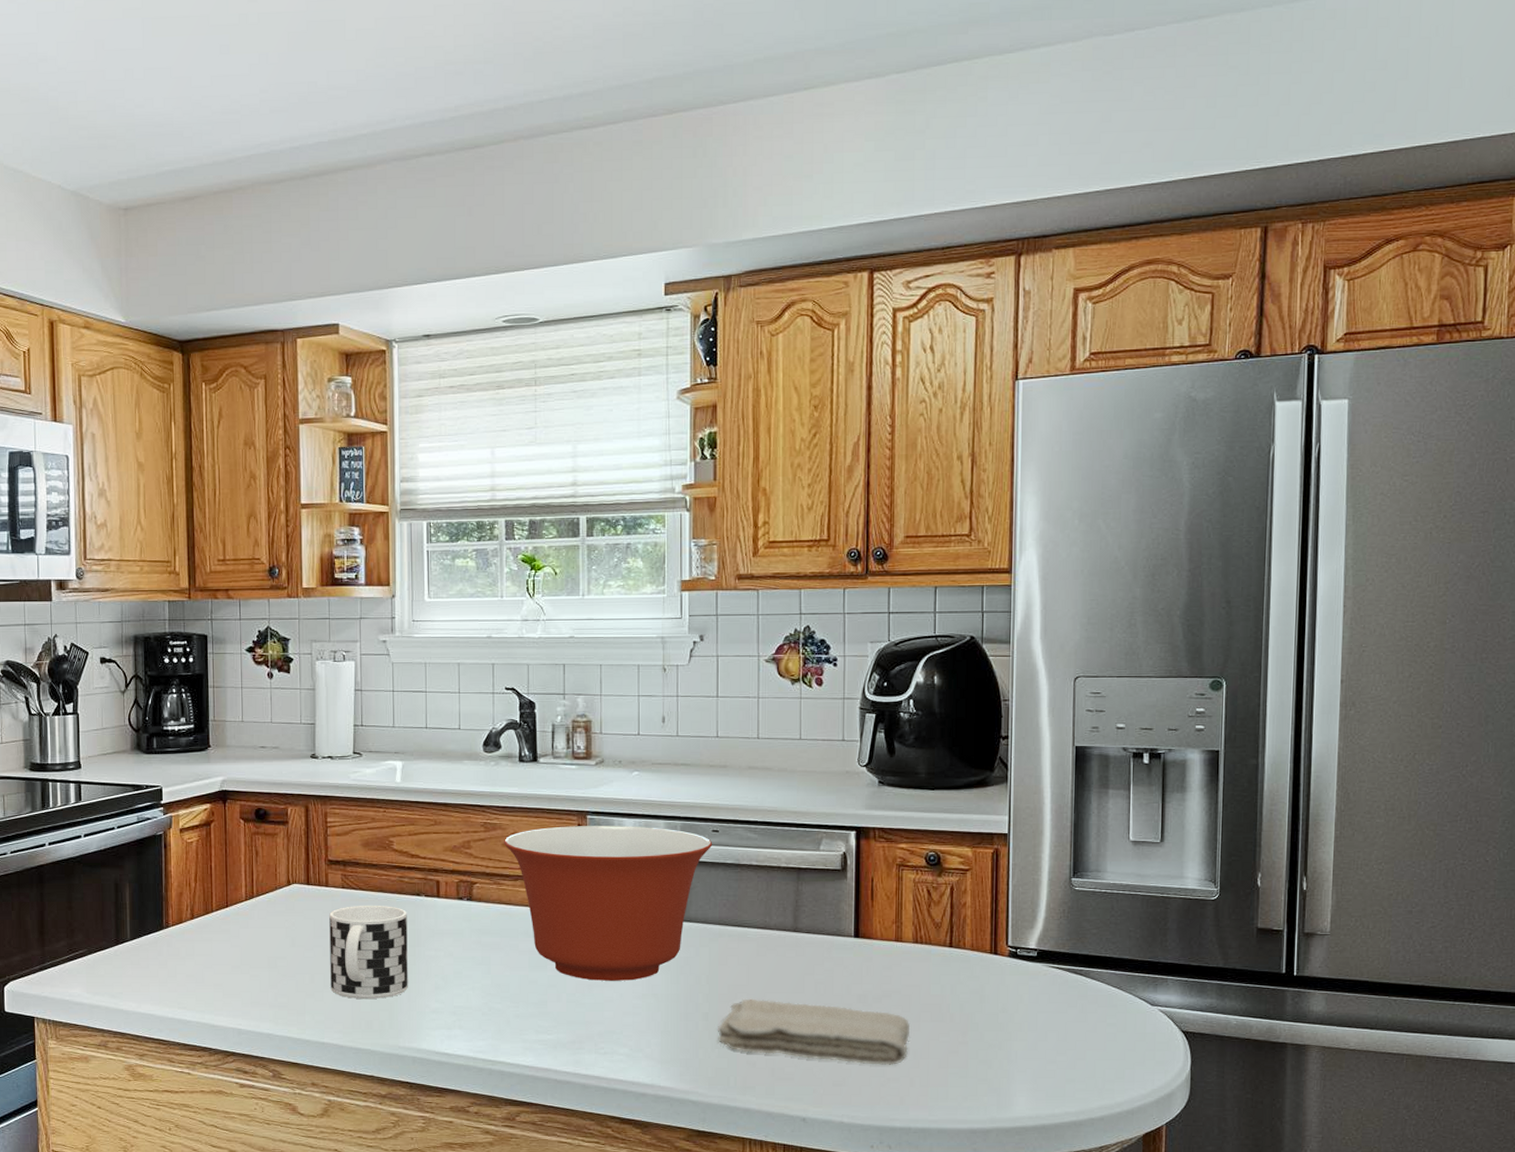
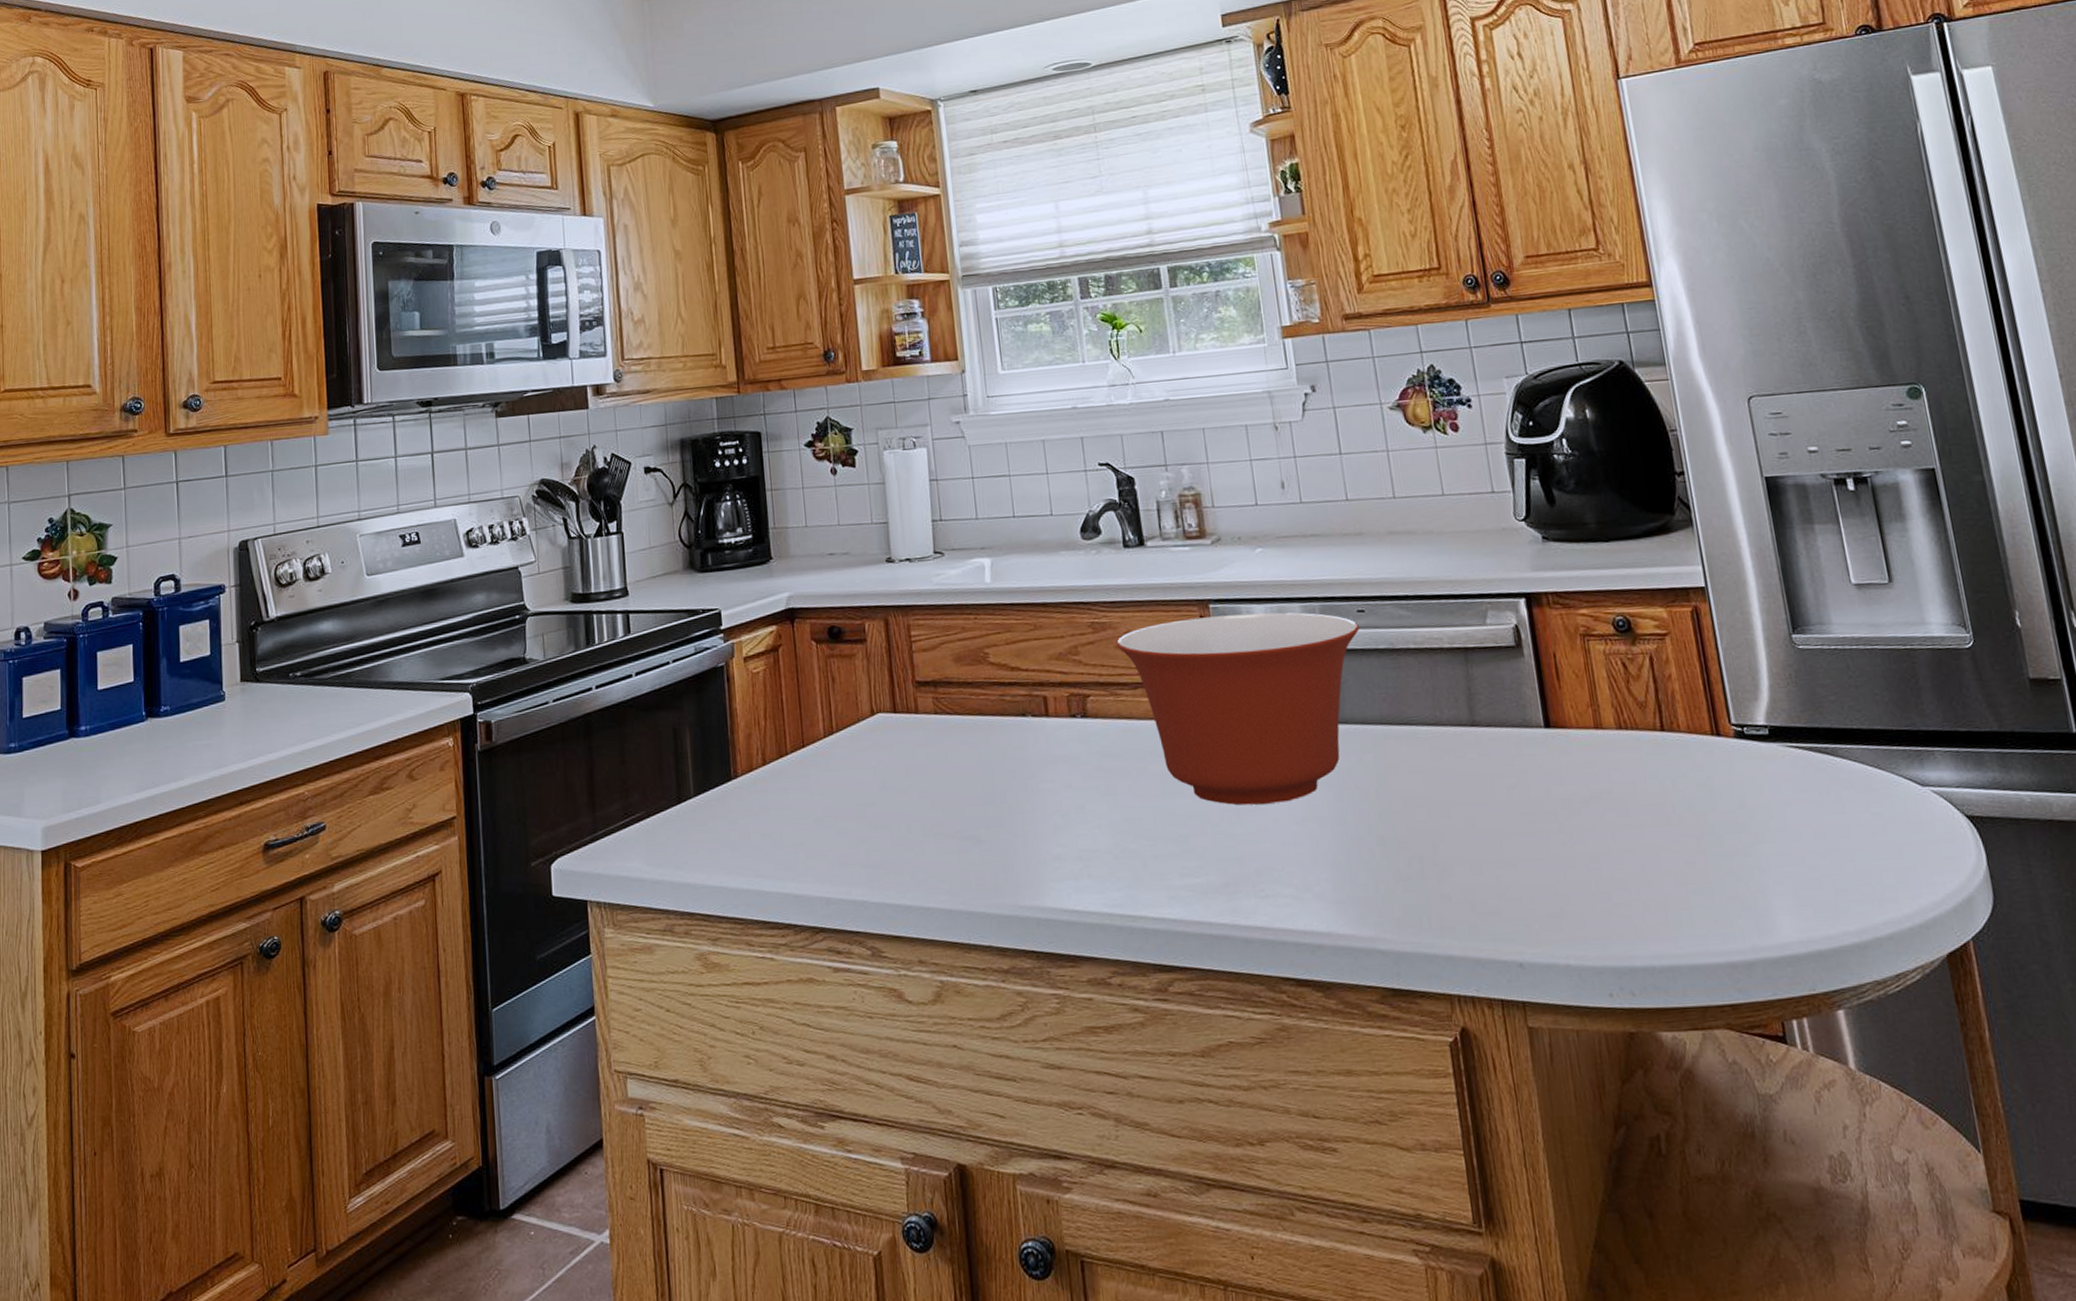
cup: present [329,905,408,999] -> none [922,731,1023,850]
washcloth: present [717,998,909,1065] -> none [1397,813,1634,887]

